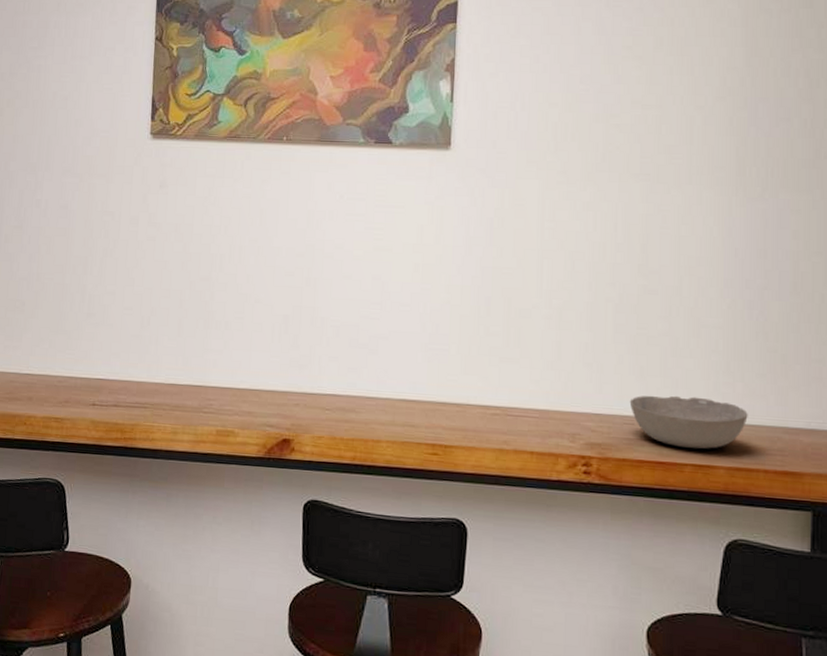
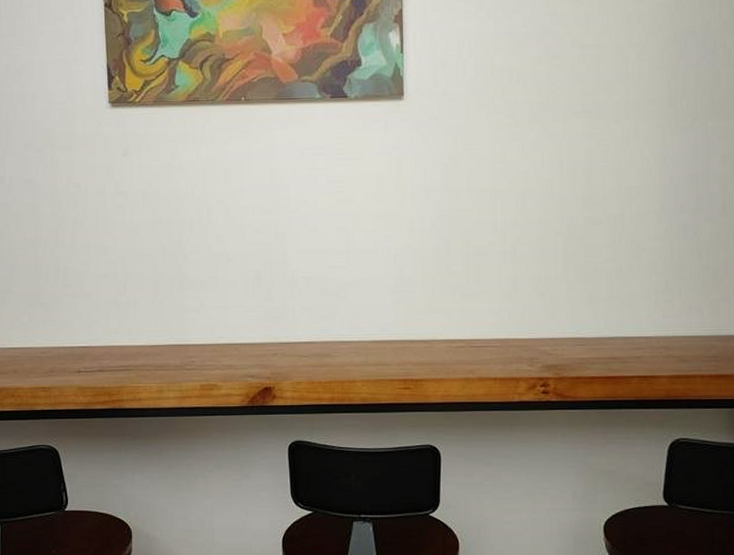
bowl: present [629,395,748,450] -> none [580,315,685,363]

